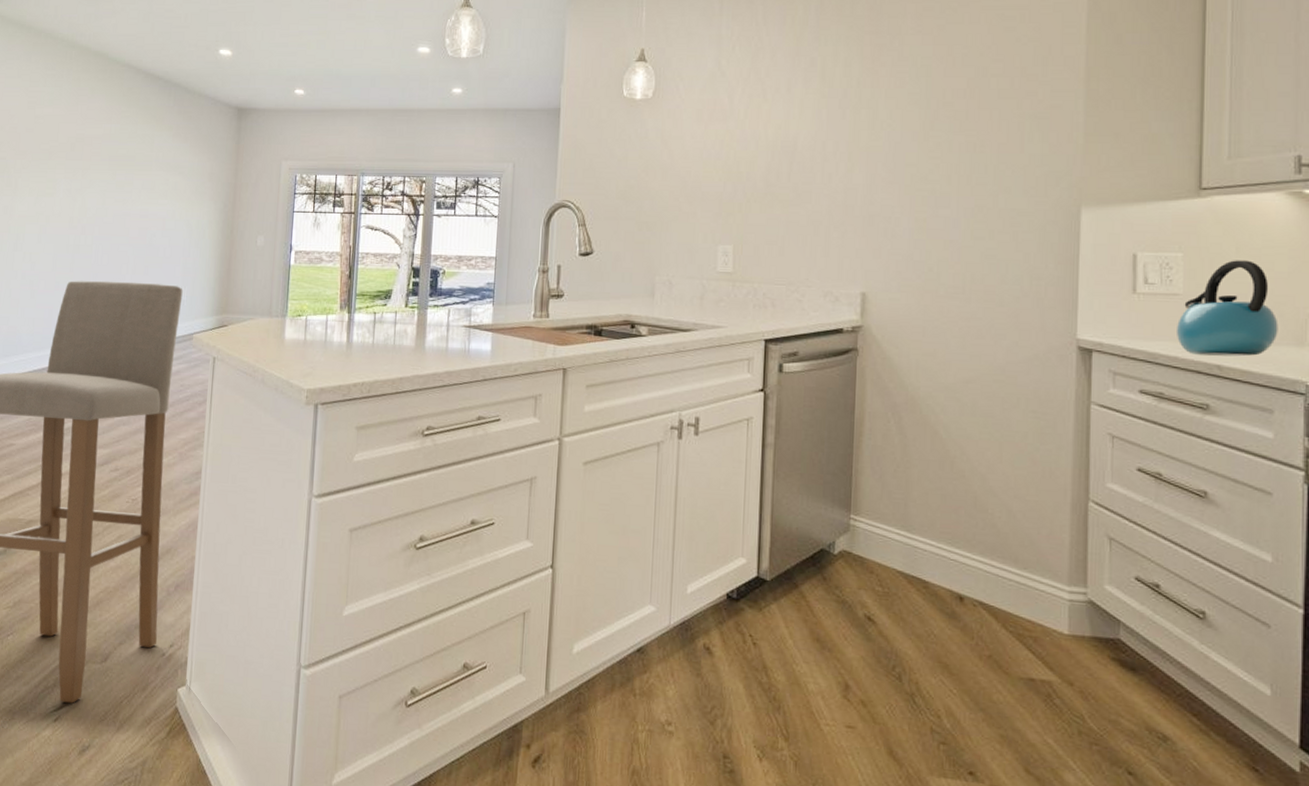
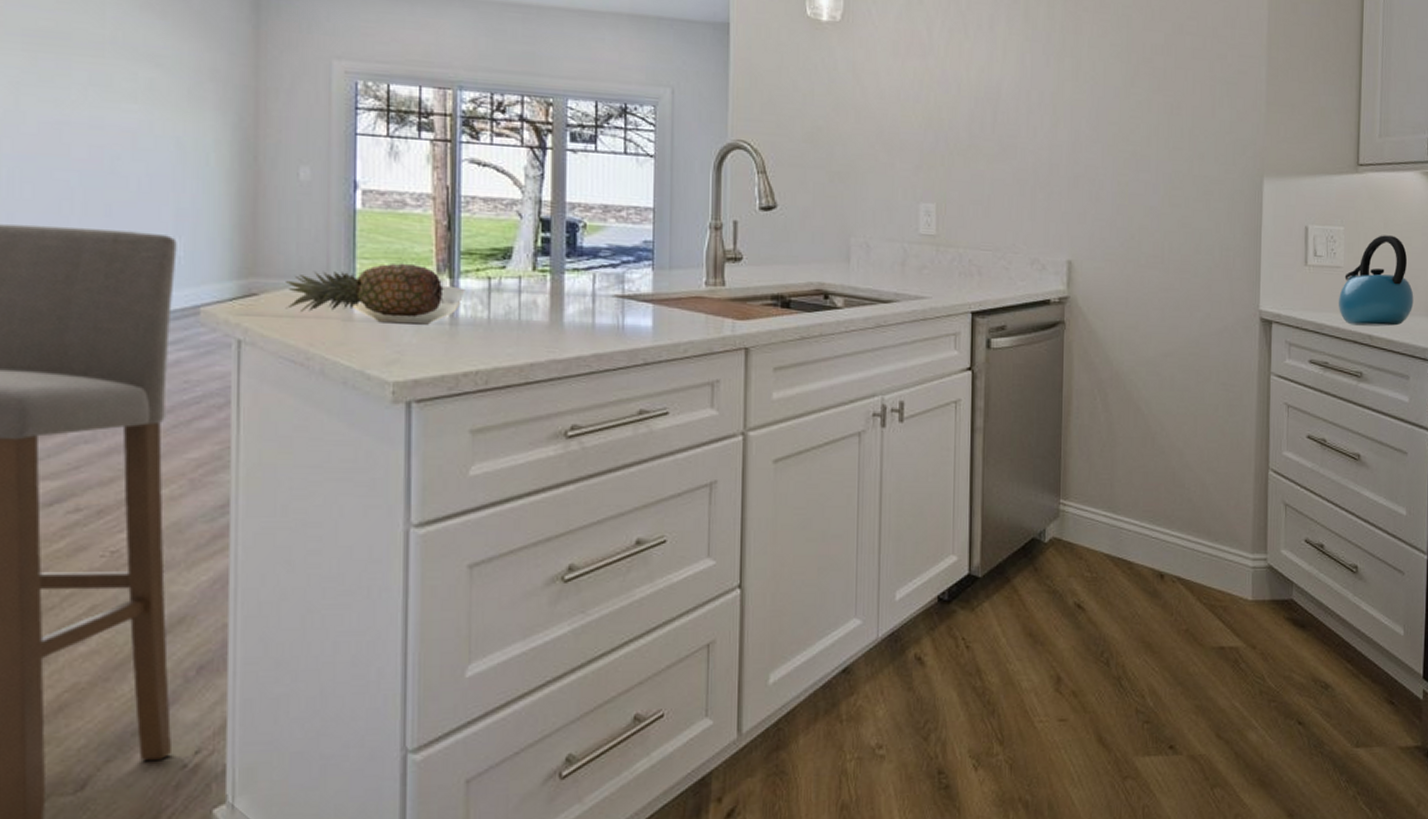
fruit: none [243,302,344,342] -> present [285,263,444,318]
bowl: none [282,318,358,349] -> present [349,285,465,326]

